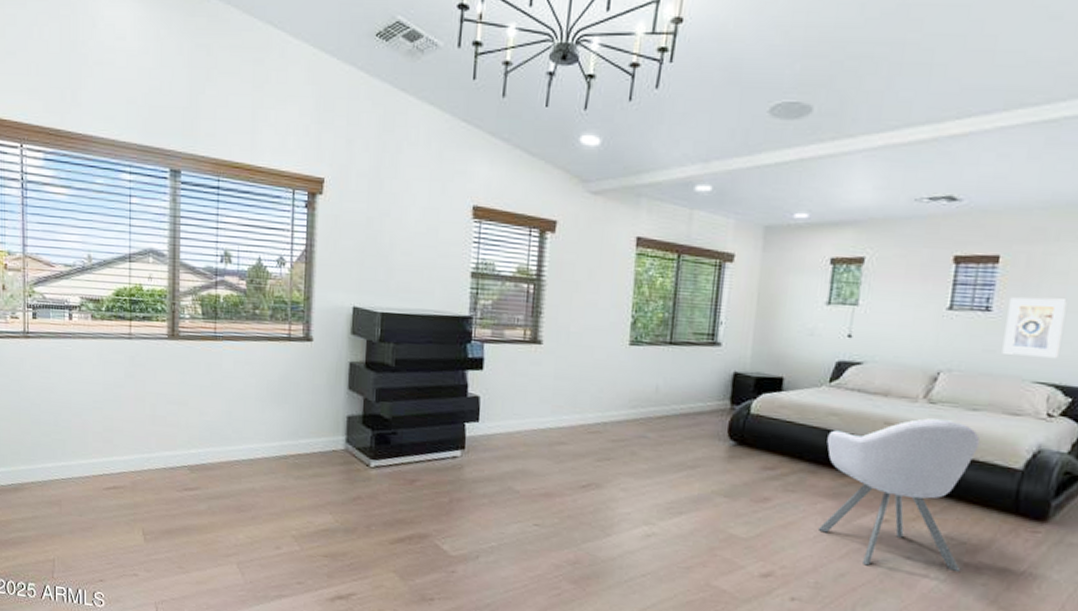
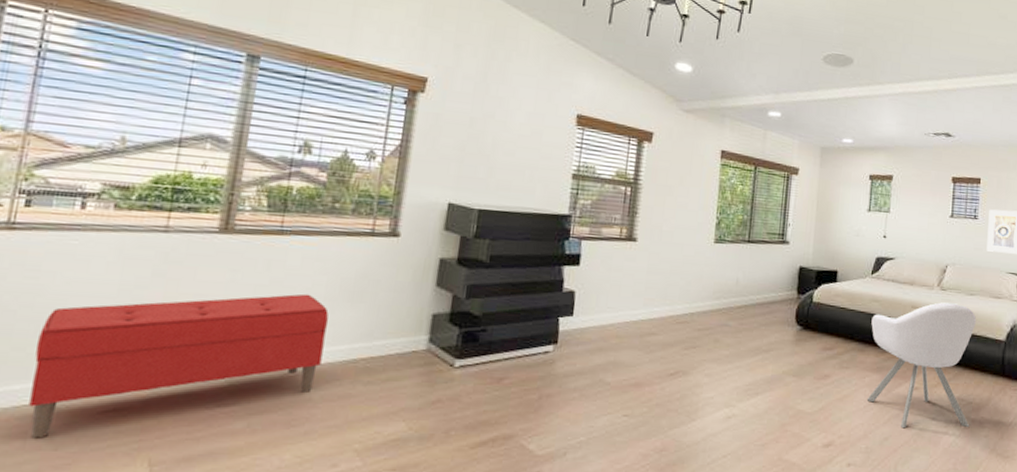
bench: none [56,394,261,506] -> present [29,293,329,439]

